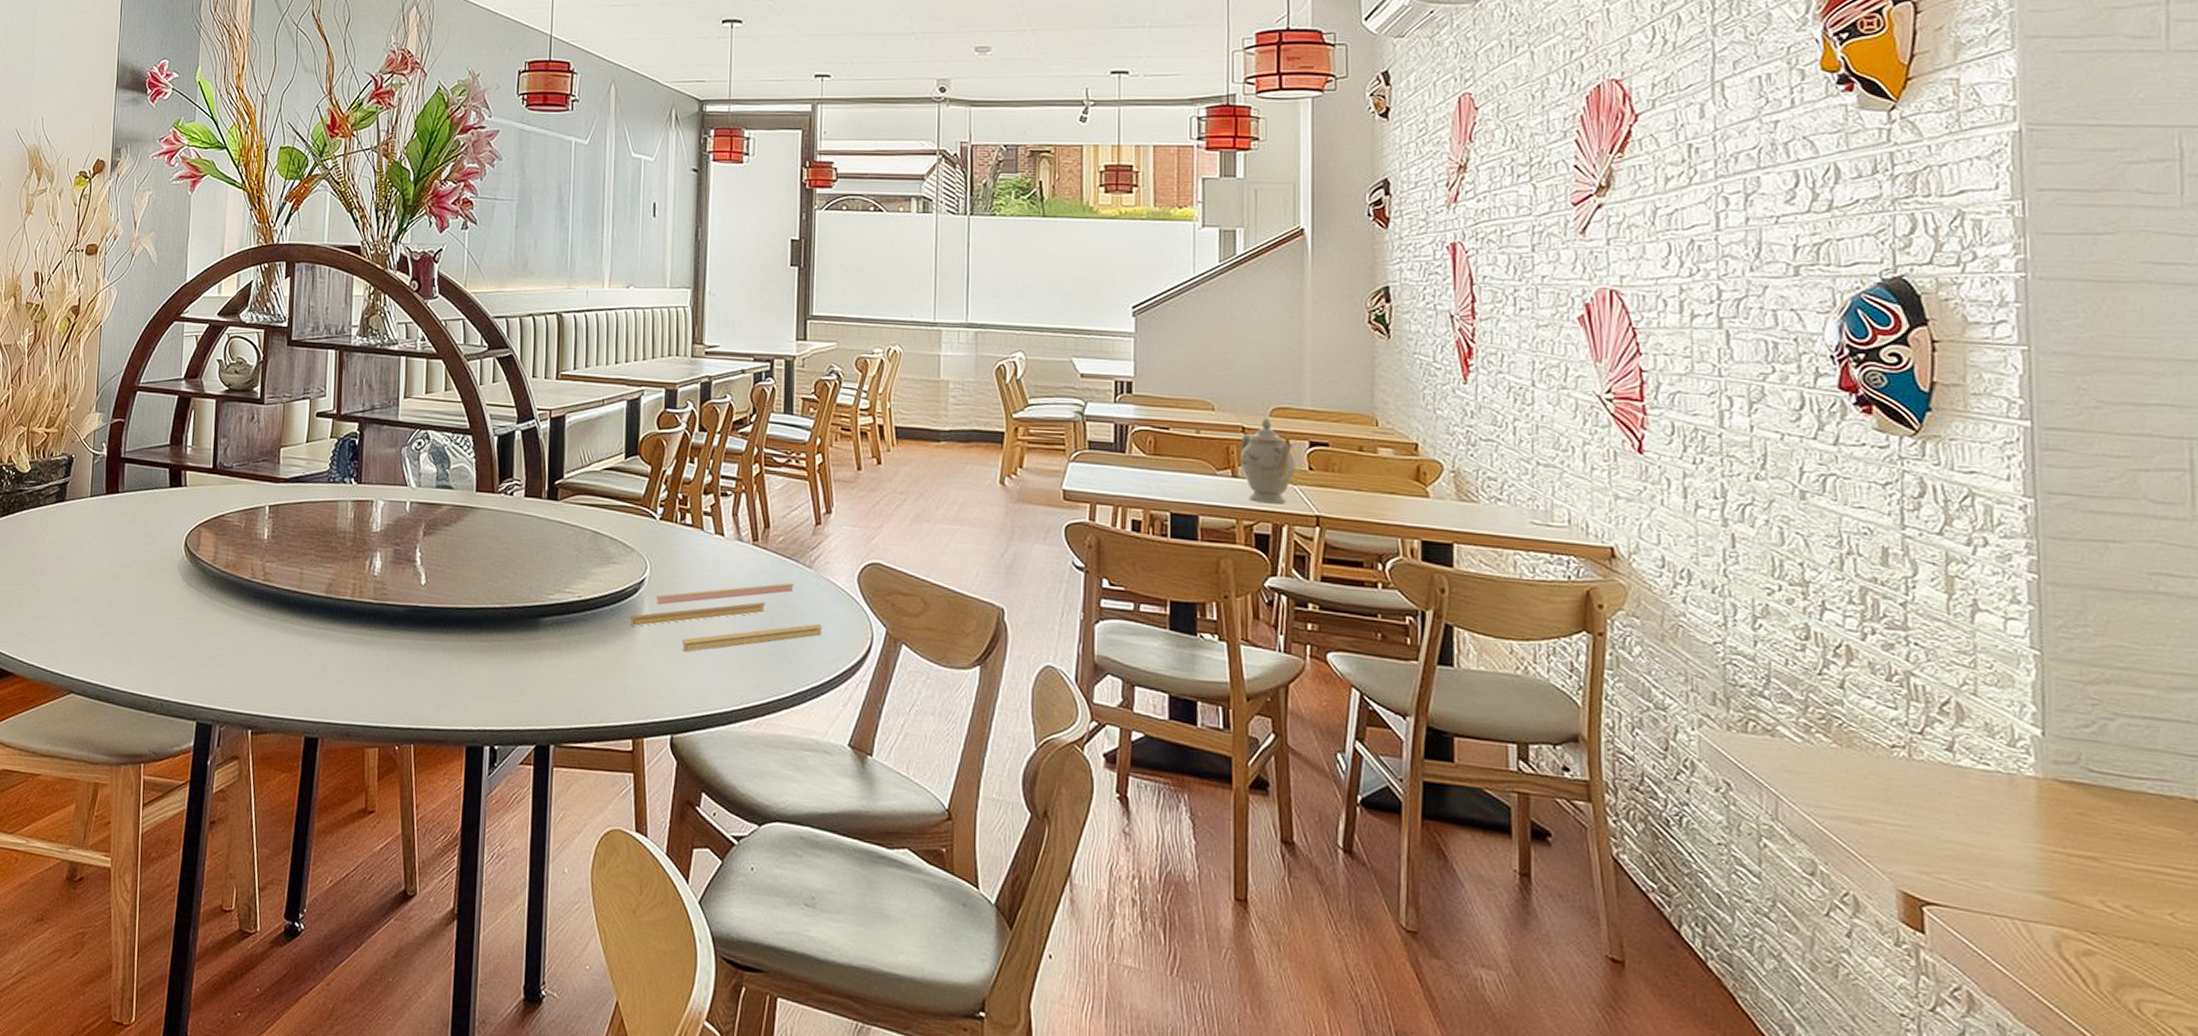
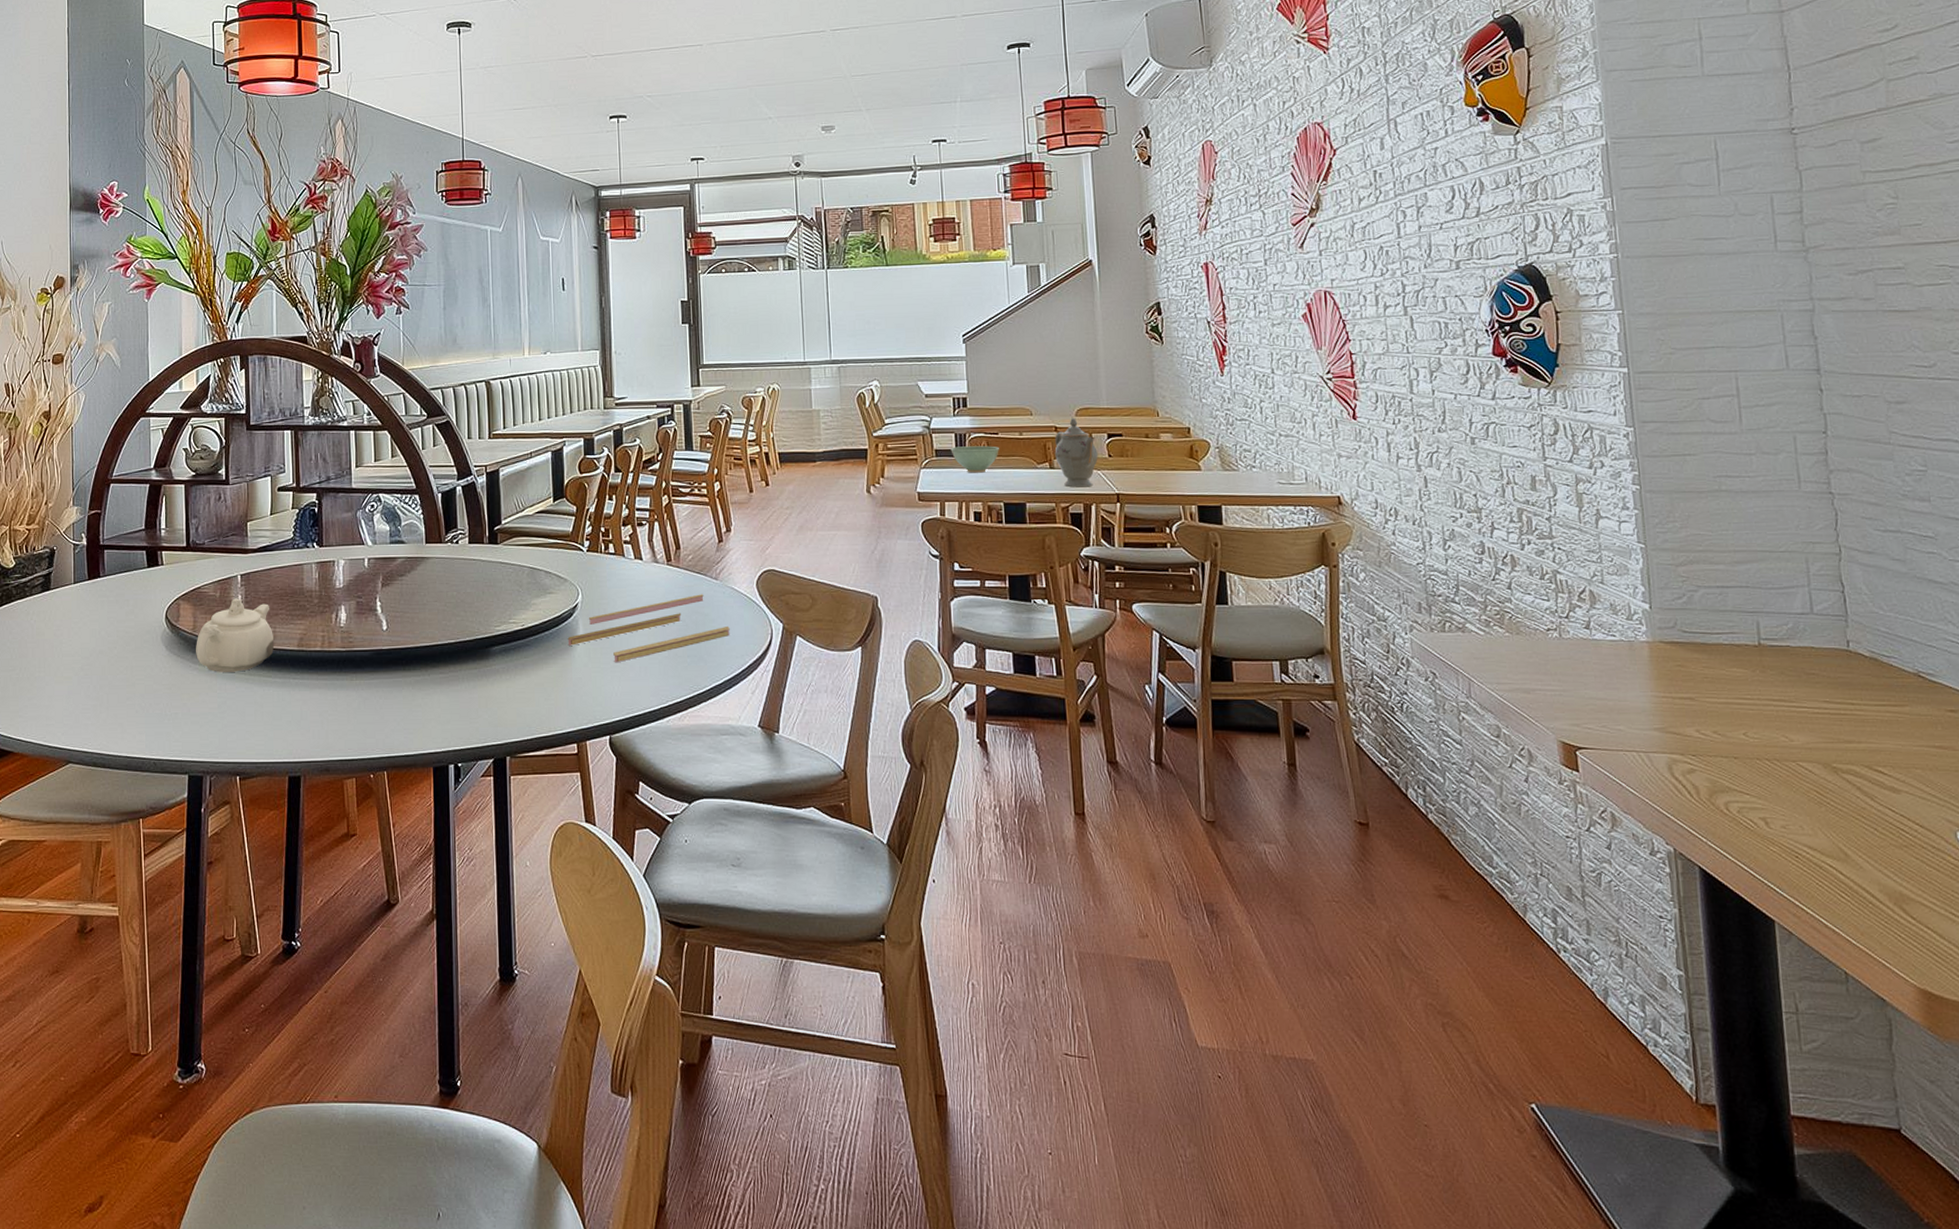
teapot: none [214,531,301,614] -> present [196,598,275,672]
bowl: none [1108,439,1169,474] -> present [950,446,999,473]

